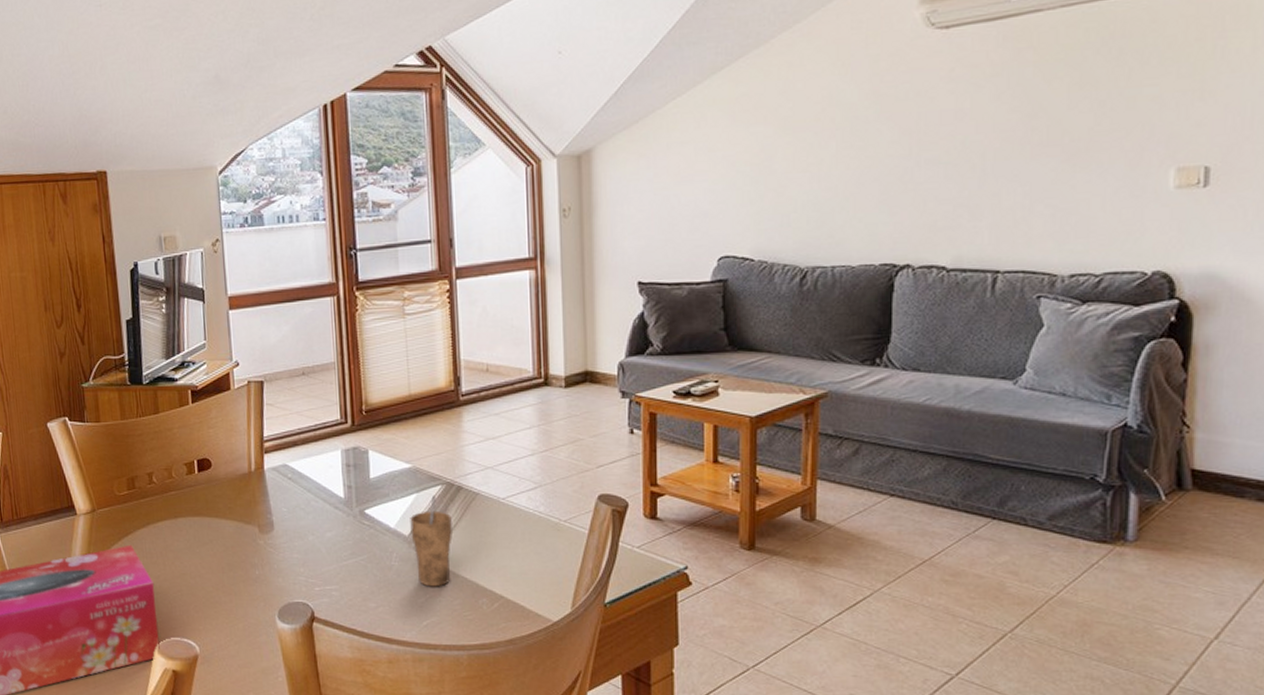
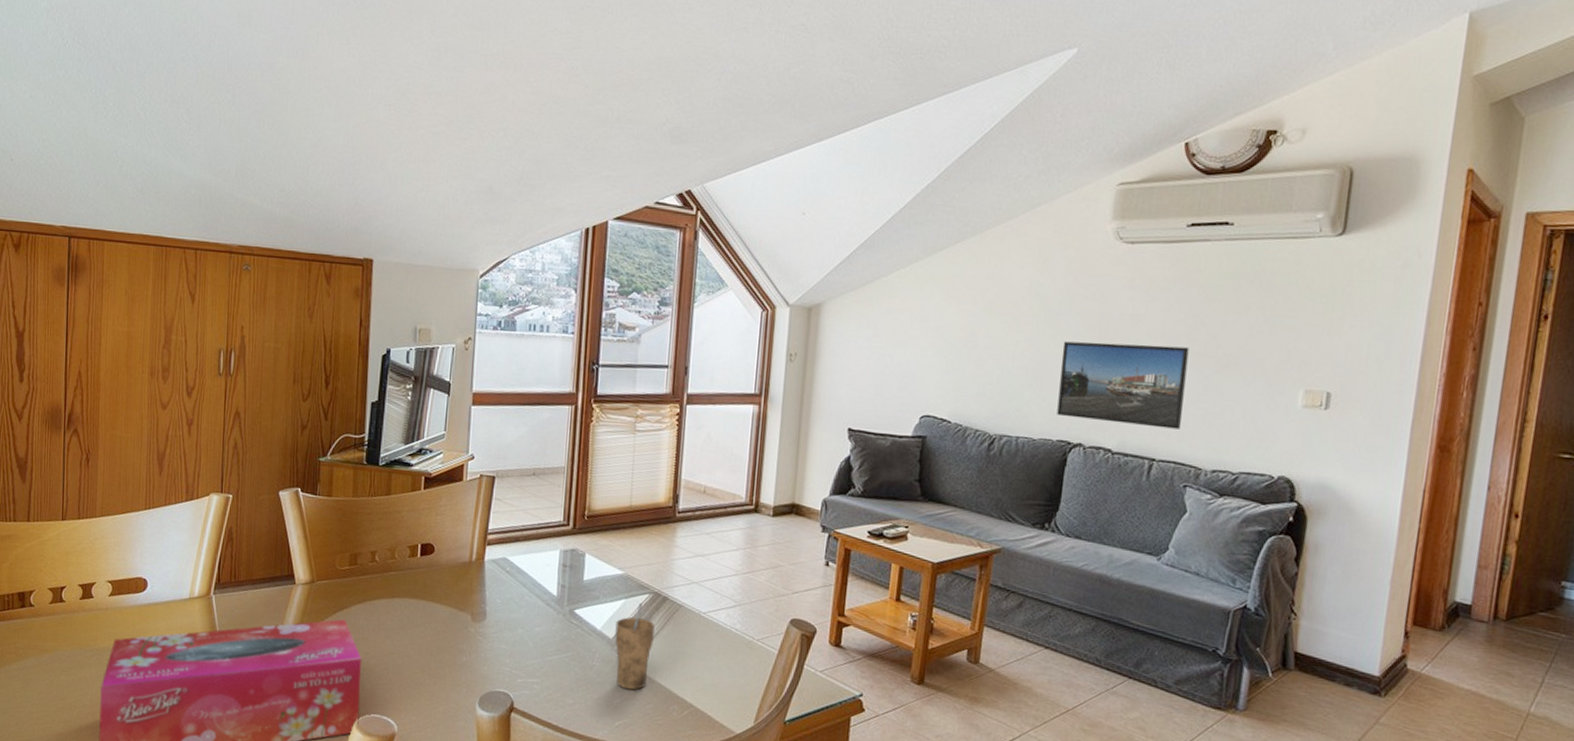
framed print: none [875,138,1029,237] -> present [1057,341,1189,429]

